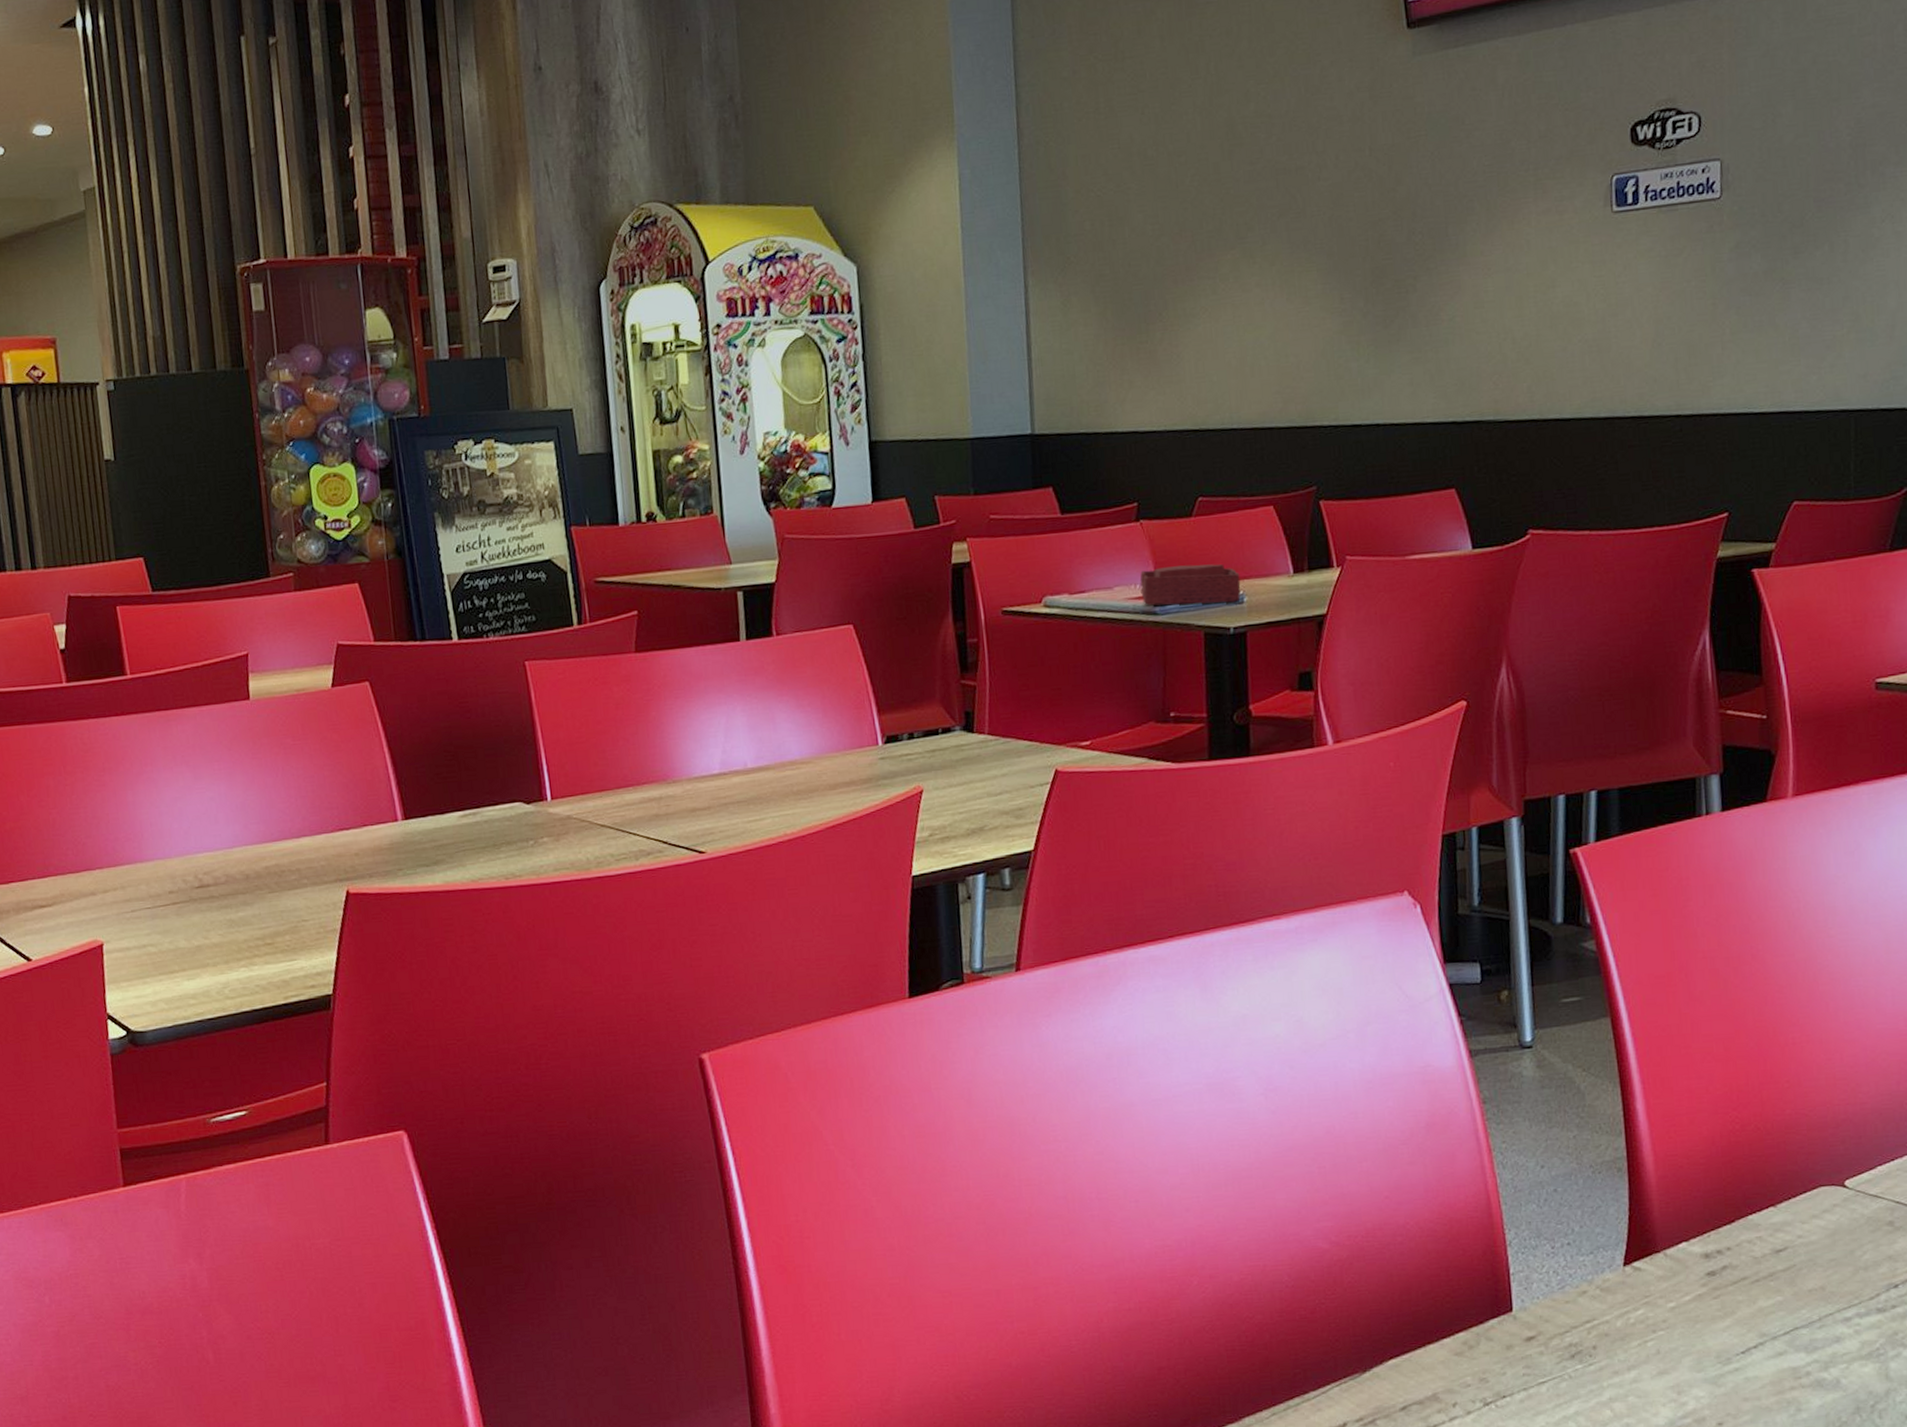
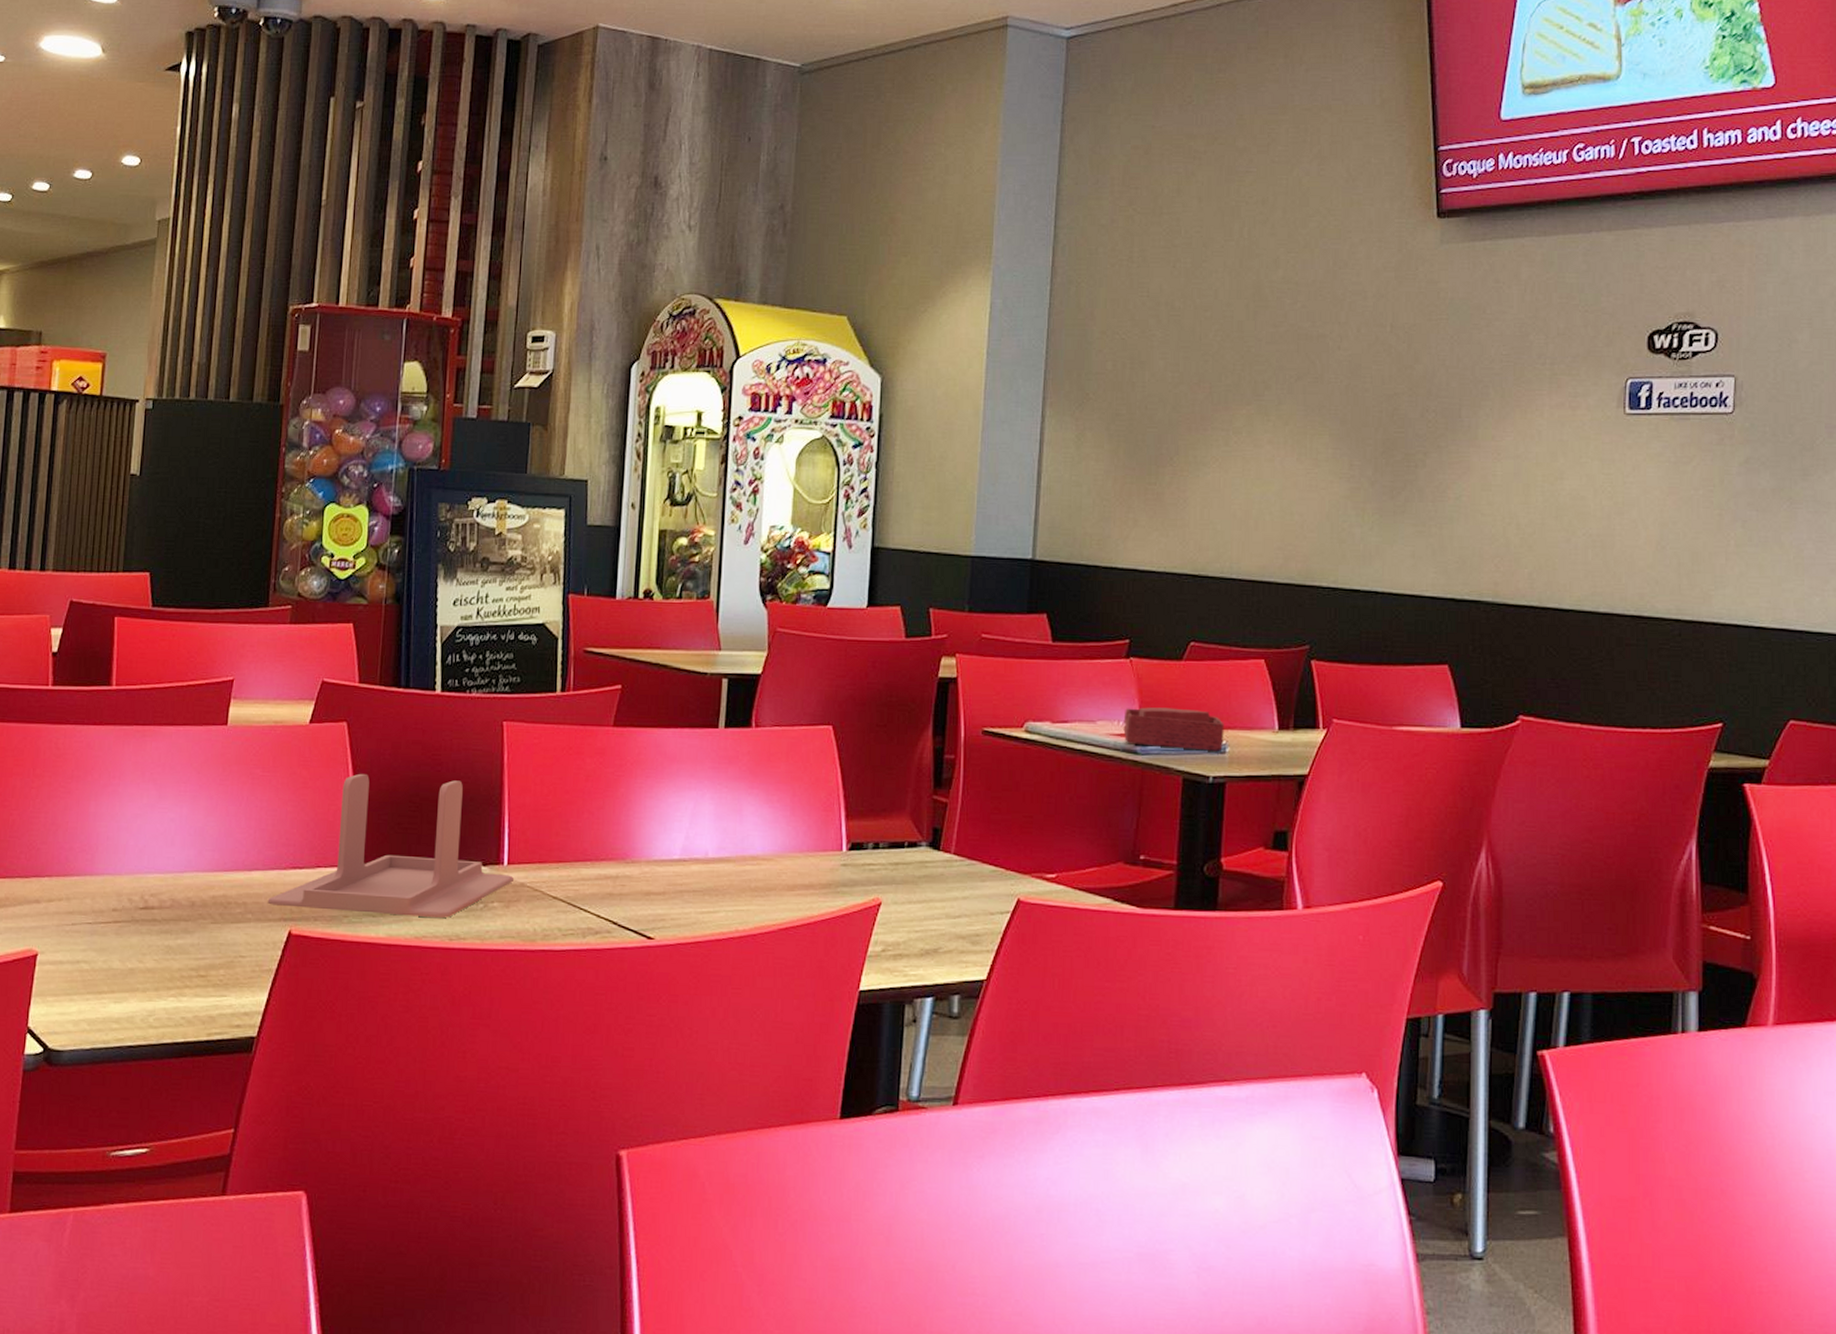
napkin holder: none [320,724,559,868] -> present [267,773,514,919]

